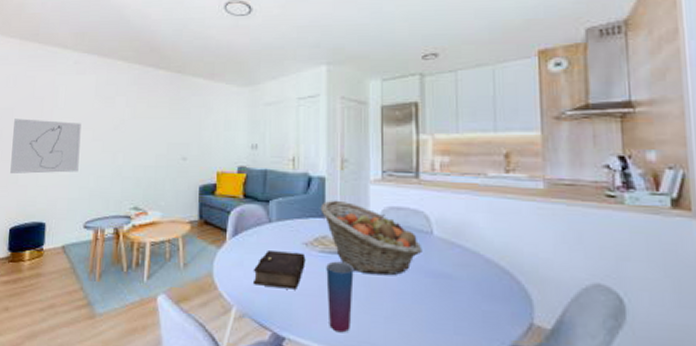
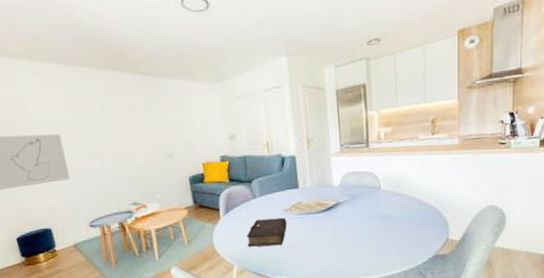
fruit basket: present [320,200,422,276] -> none [294,173,374,225]
cup: present [326,261,354,333] -> none [303,219,325,269]

